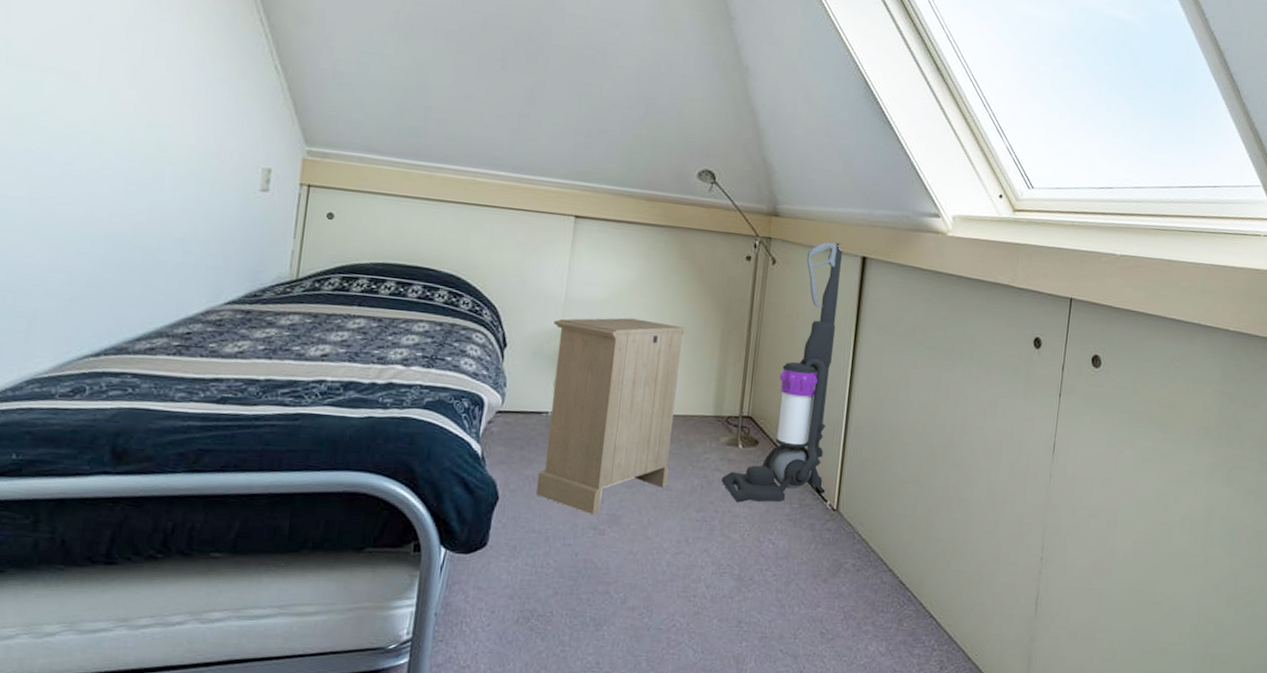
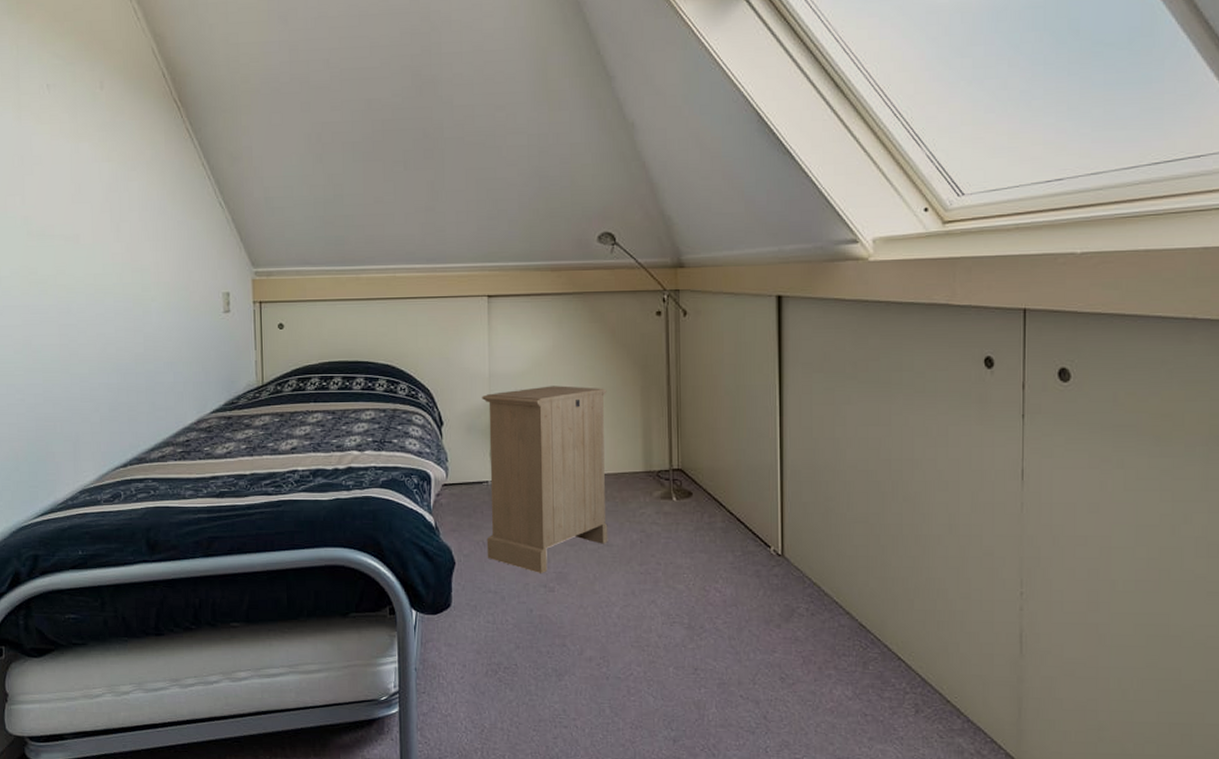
vacuum cleaner: present [721,242,842,503] -> none [660,285,768,554]

